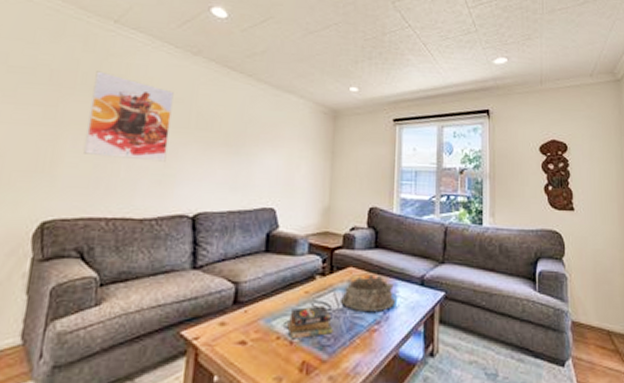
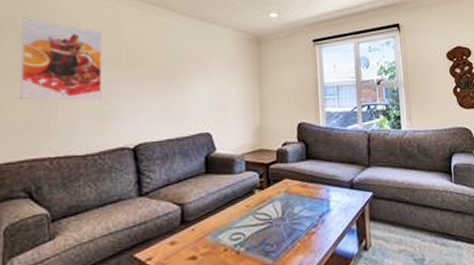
books: present [287,305,333,338] -> none [233,216,275,249]
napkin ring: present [340,275,395,313] -> none [279,183,329,219]

